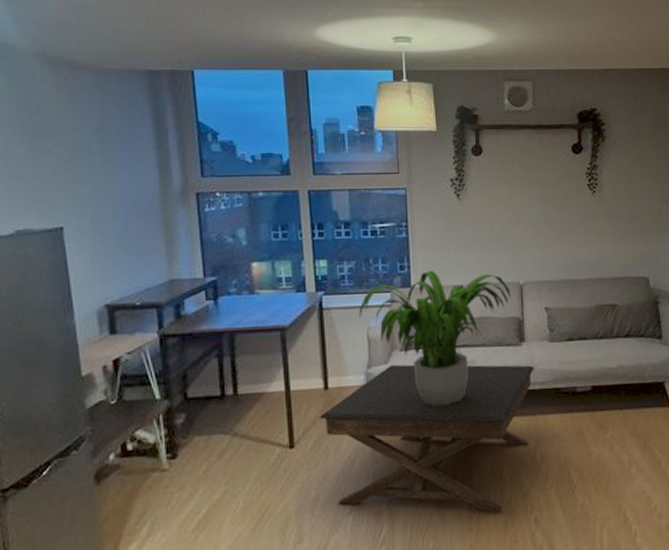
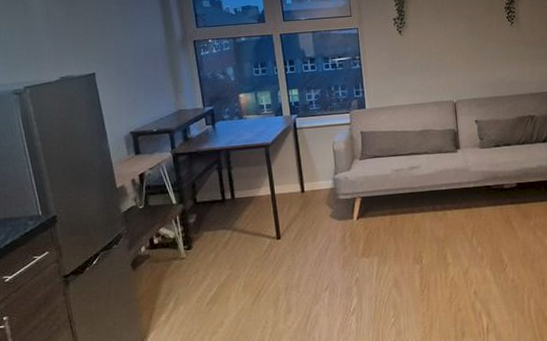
coffee table: present [320,364,535,512] -> none [299,168,469,286]
potted plant: present [359,270,512,406] -> none [325,93,447,203]

